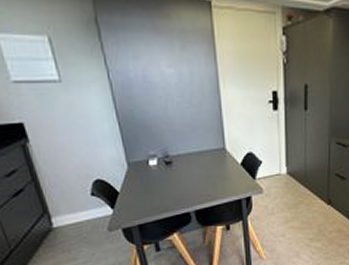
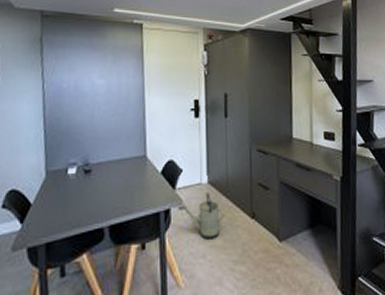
watering can: none [258,182,301,222] -> present [177,193,223,240]

